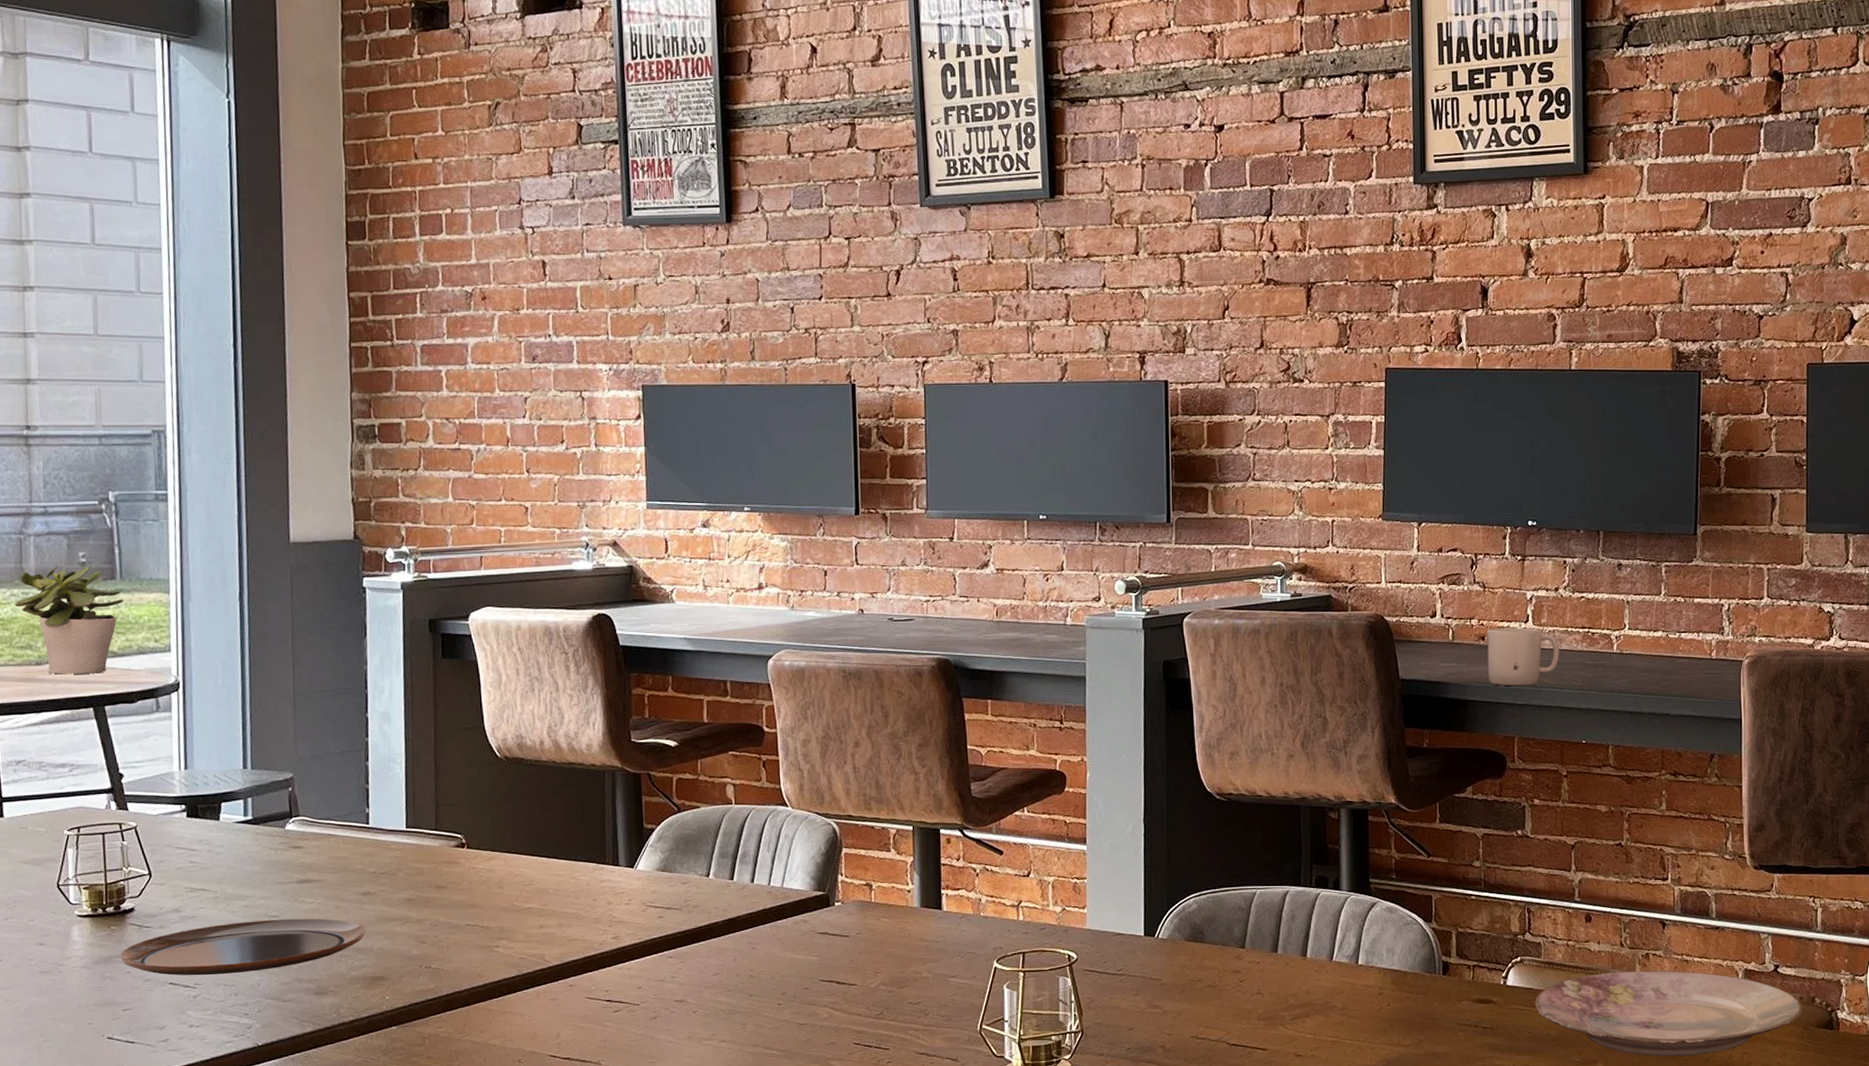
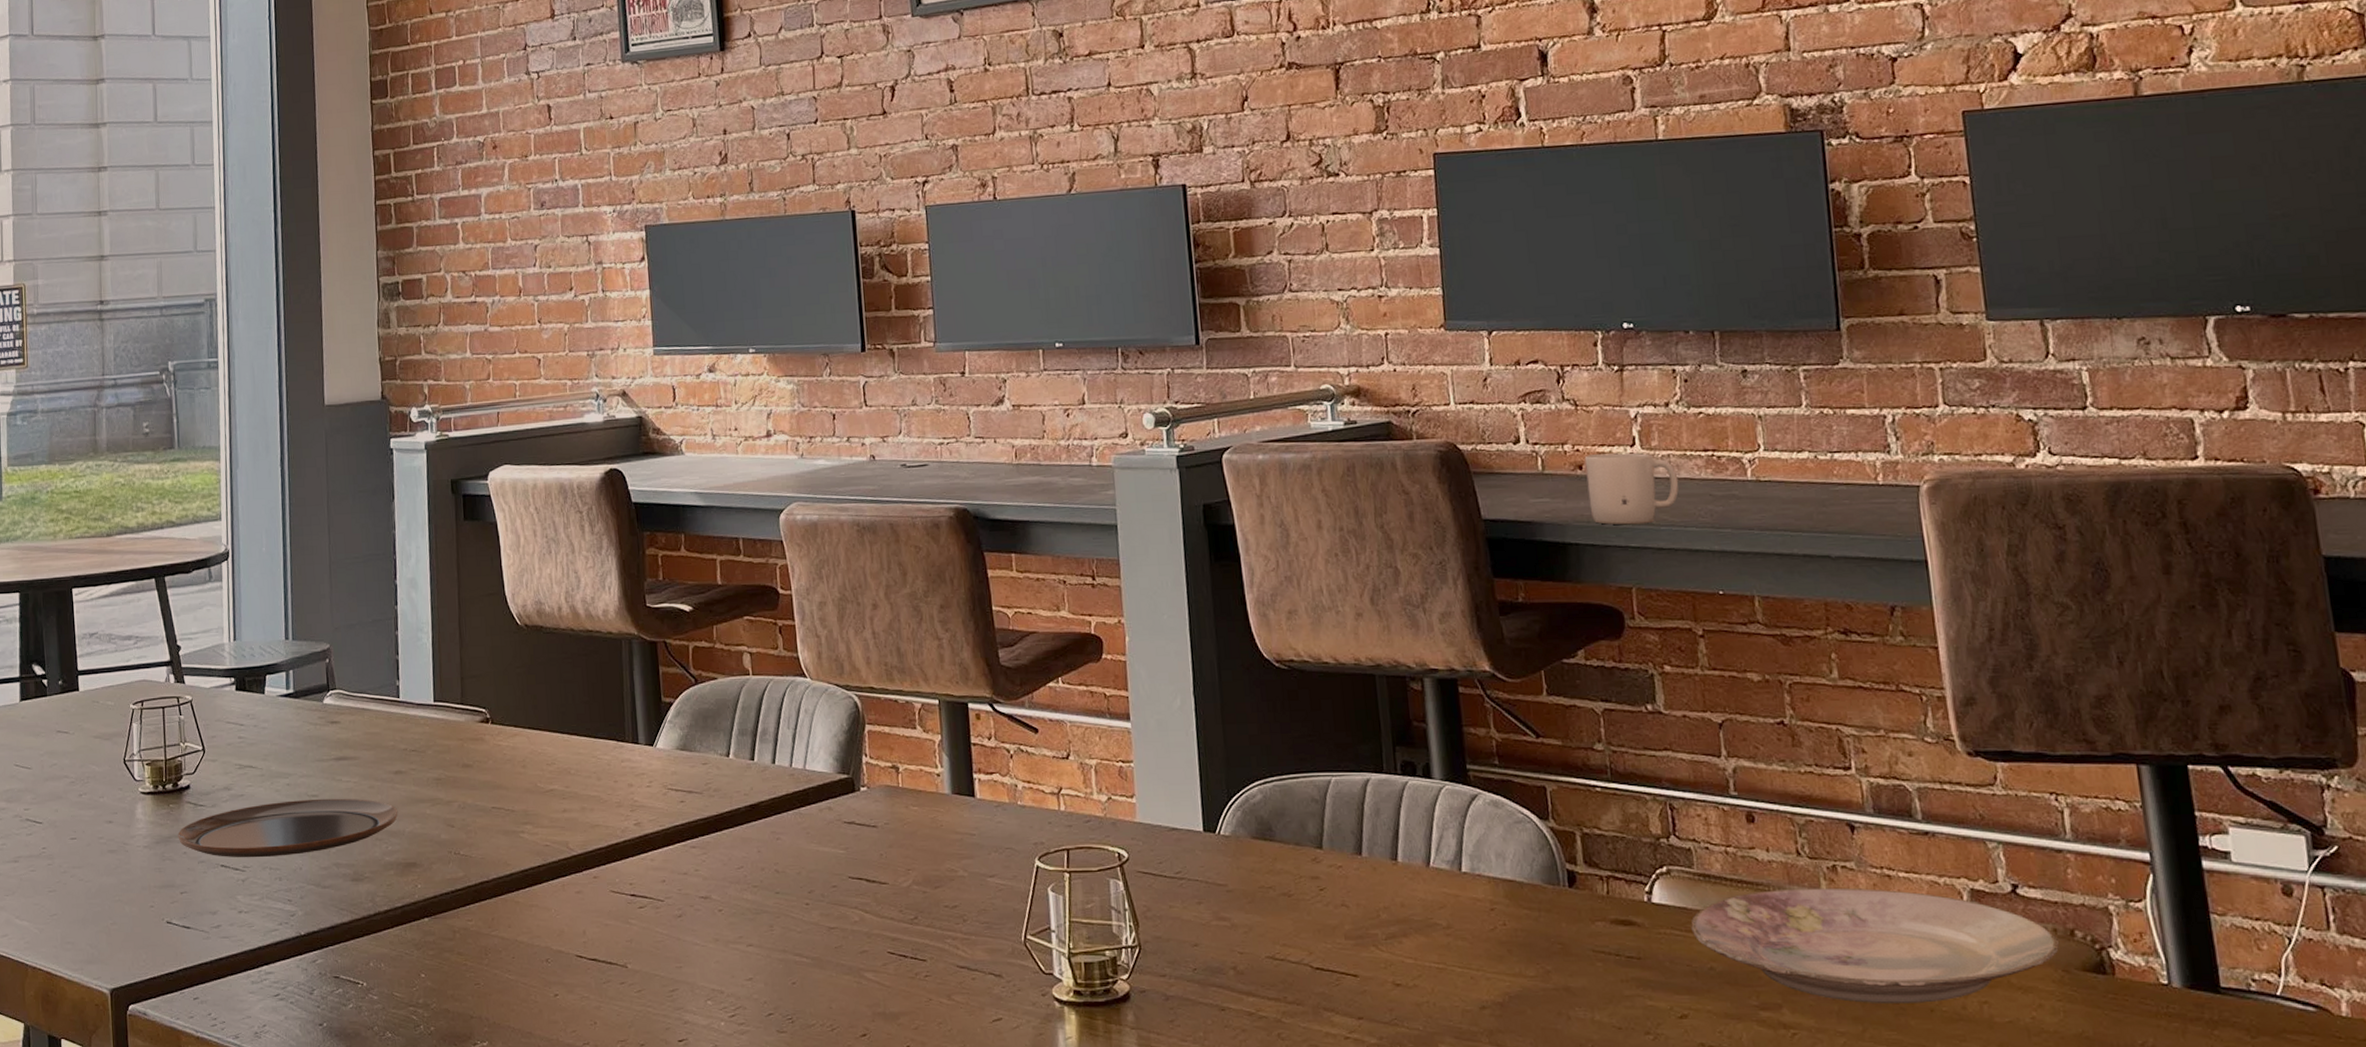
potted plant: present [15,565,124,675] -> none [90,435,181,546]

